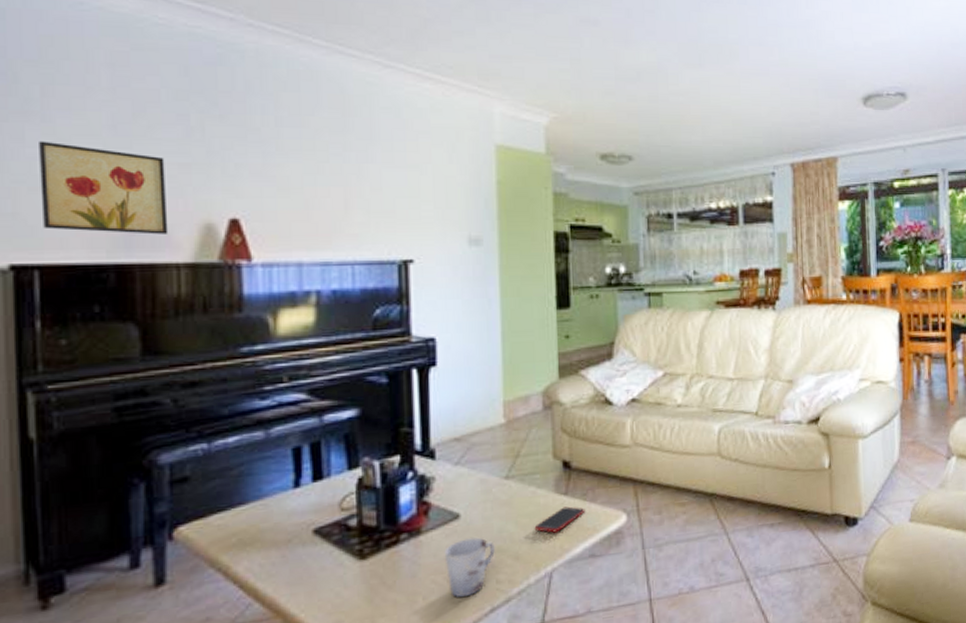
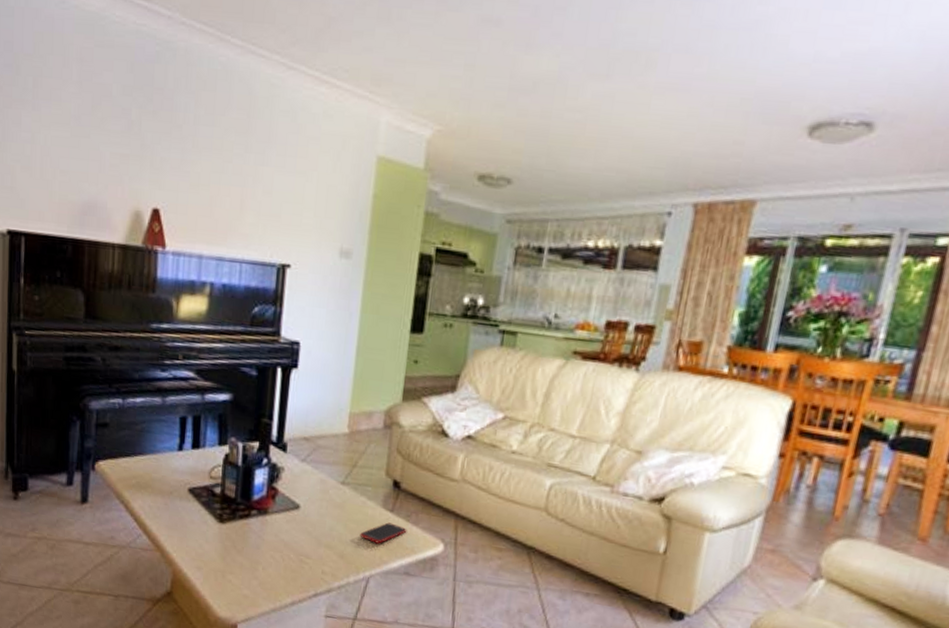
wall art: present [39,140,169,235] -> none [28,126,111,217]
cup: present [444,537,496,598] -> none [283,528,326,578]

